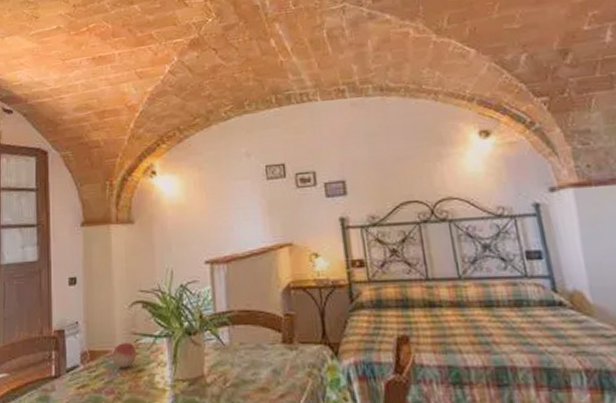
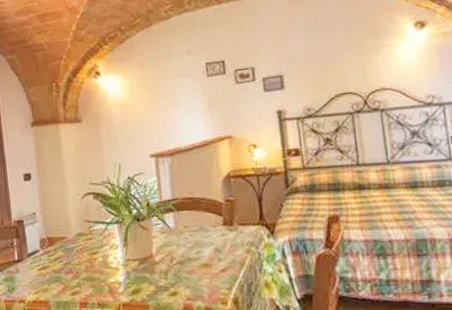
fruit: present [112,341,138,368] -> none [68,228,92,251]

